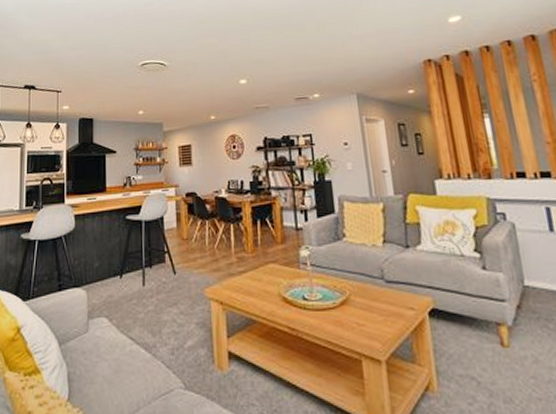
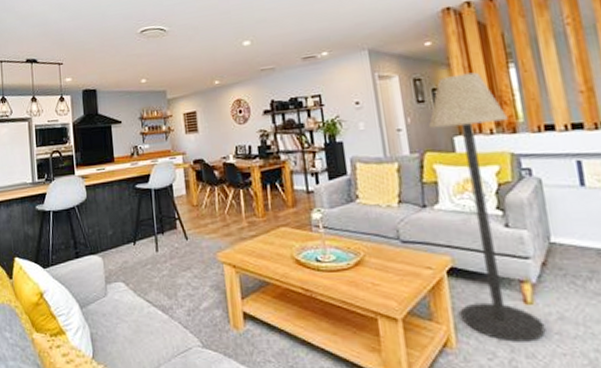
floor lamp: none [411,120,523,386] -> present [428,72,546,342]

